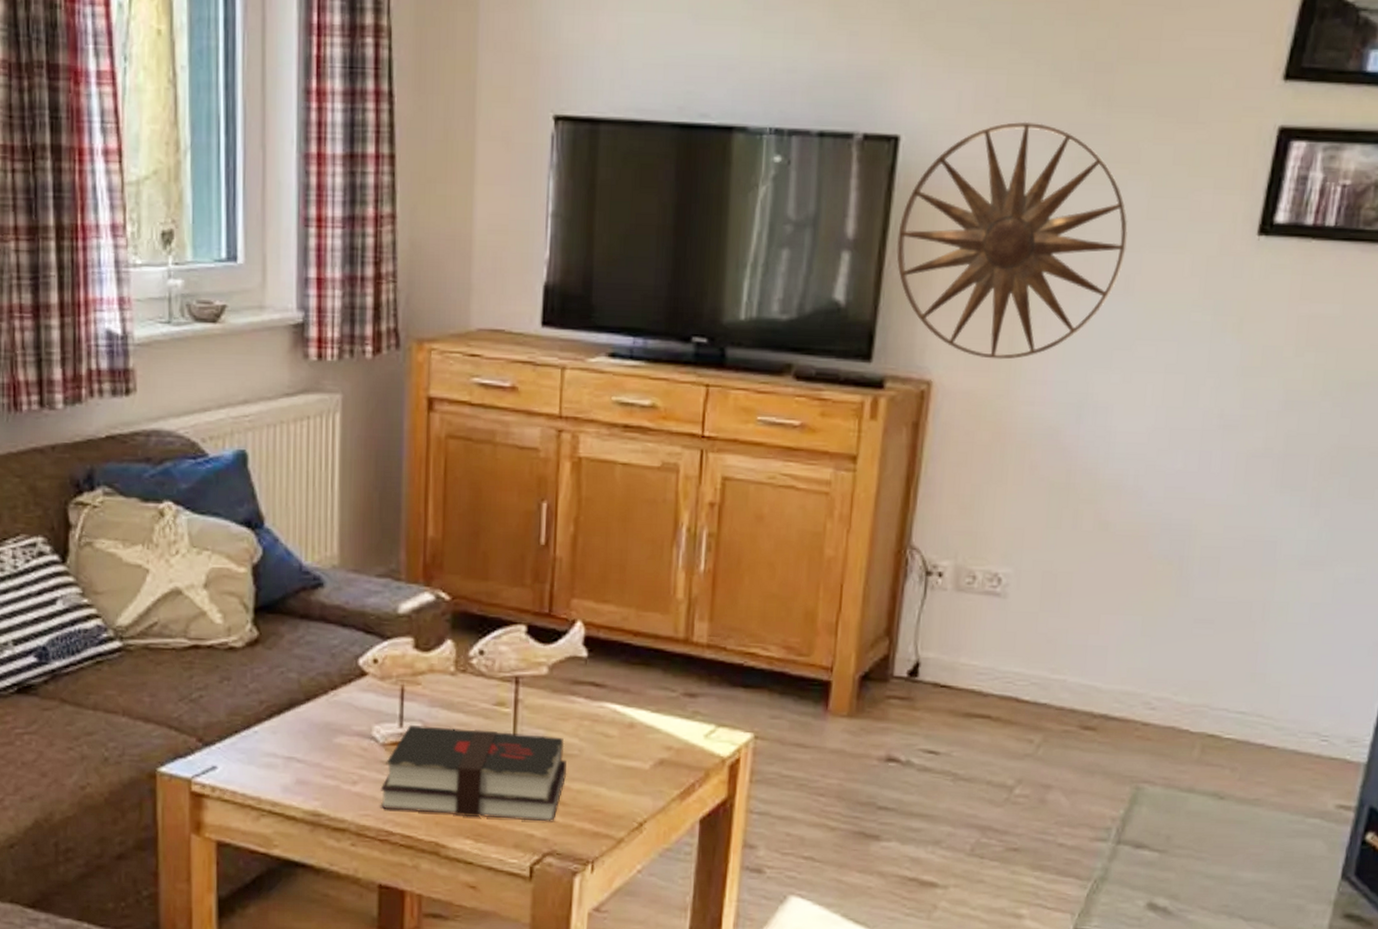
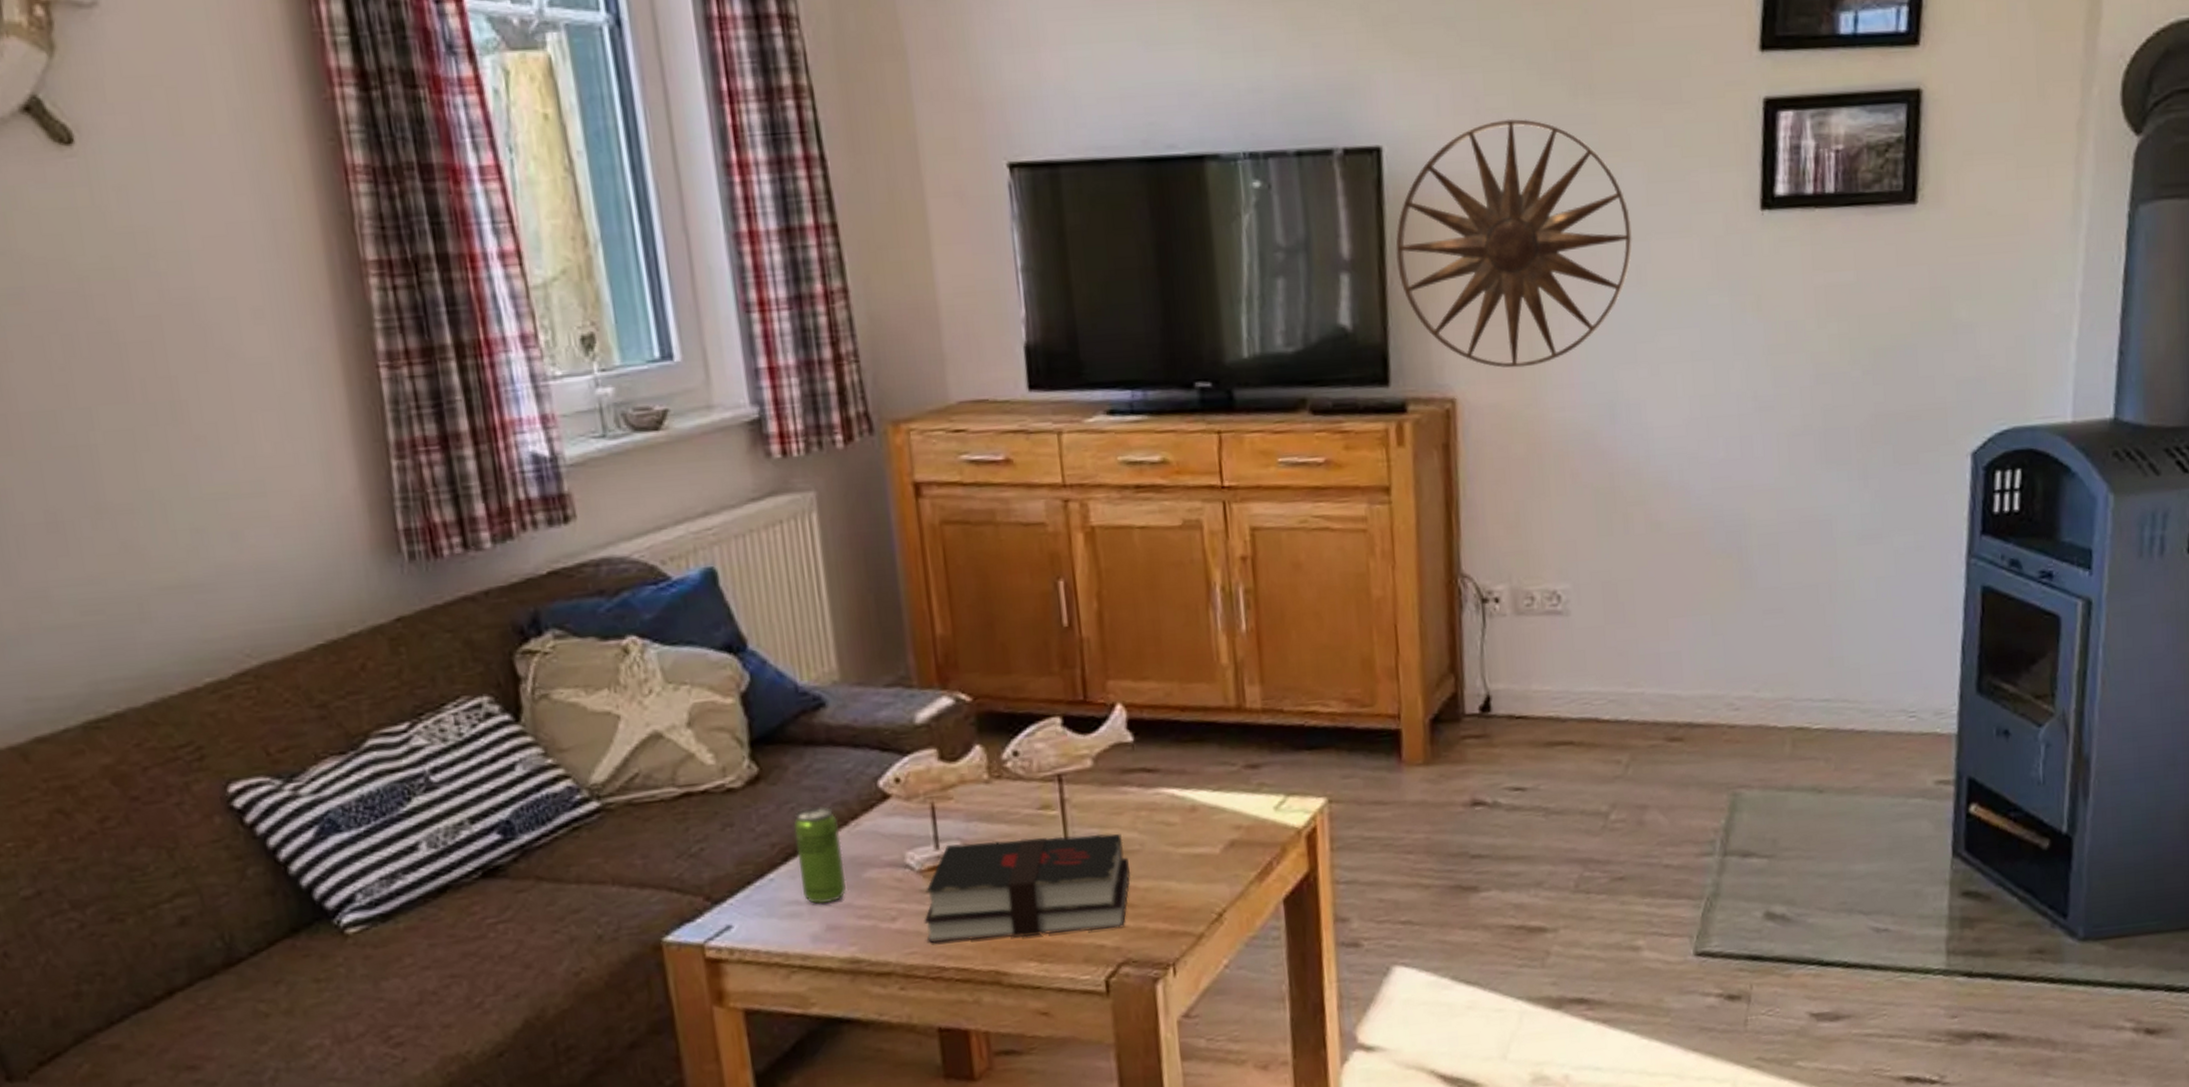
beverage can: none [280,673,320,761] -> present [793,805,846,905]

